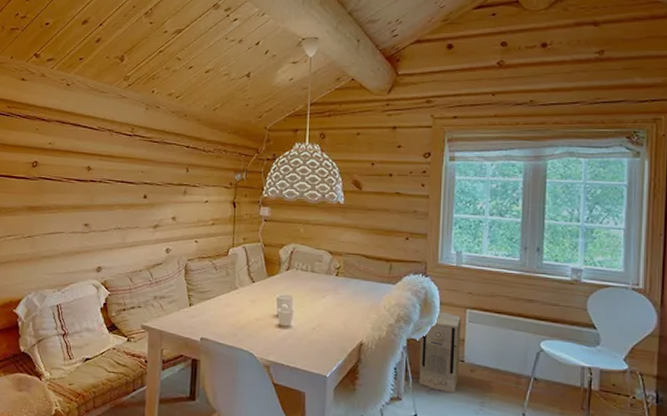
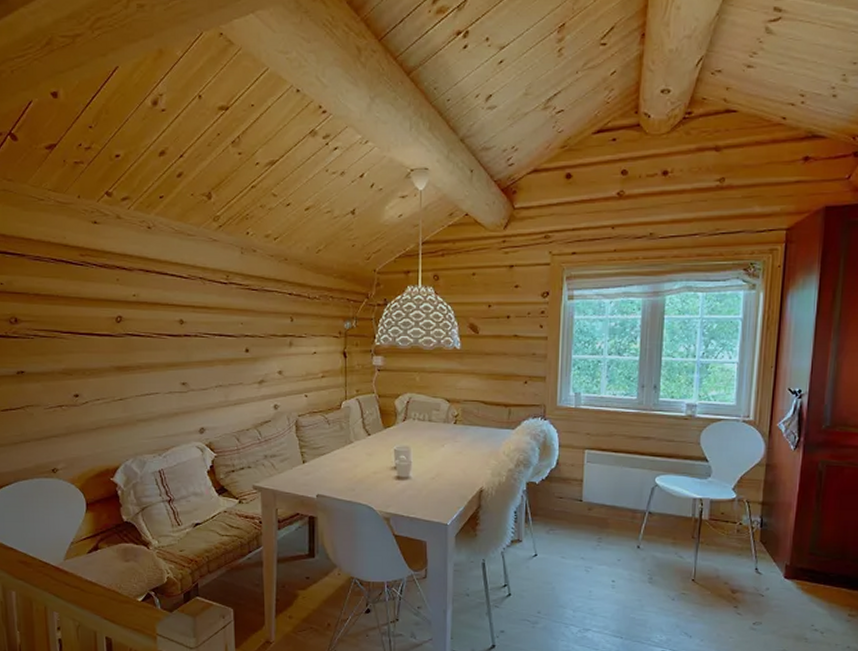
air purifier: present [418,311,461,394] -> none [538,453,580,532]

